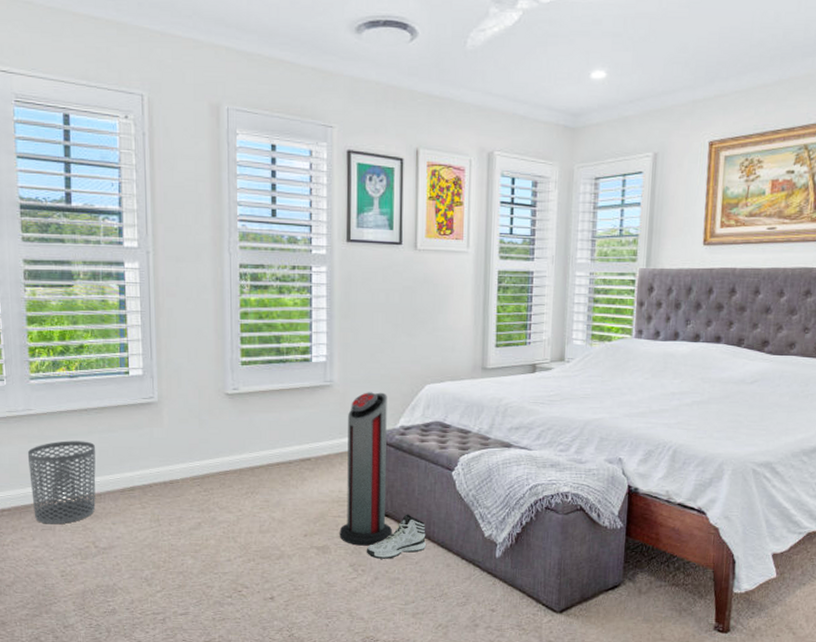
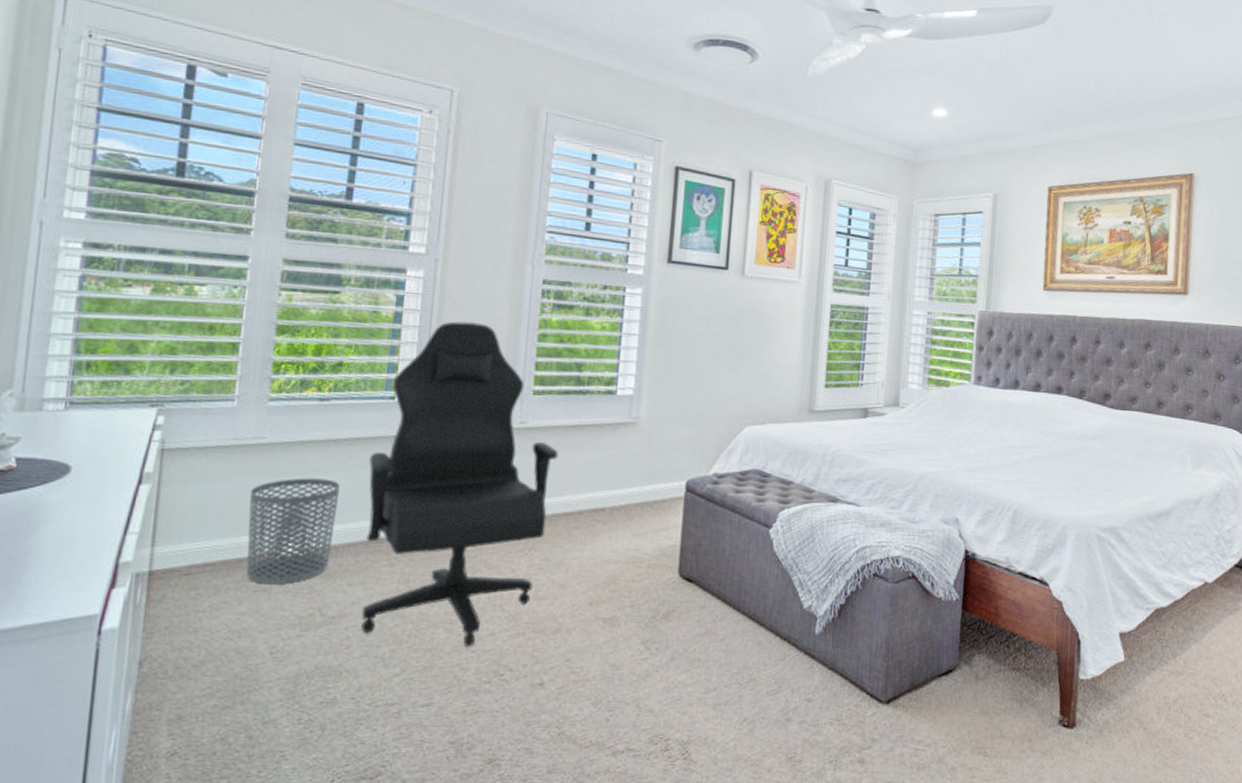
office chair: none [114,304,268,570] -> present [361,321,559,646]
air purifier: present [339,392,393,546] -> none [632,432,701,618]
sneaker: present [366,514,426,559] -> none [662,579,735,635]

